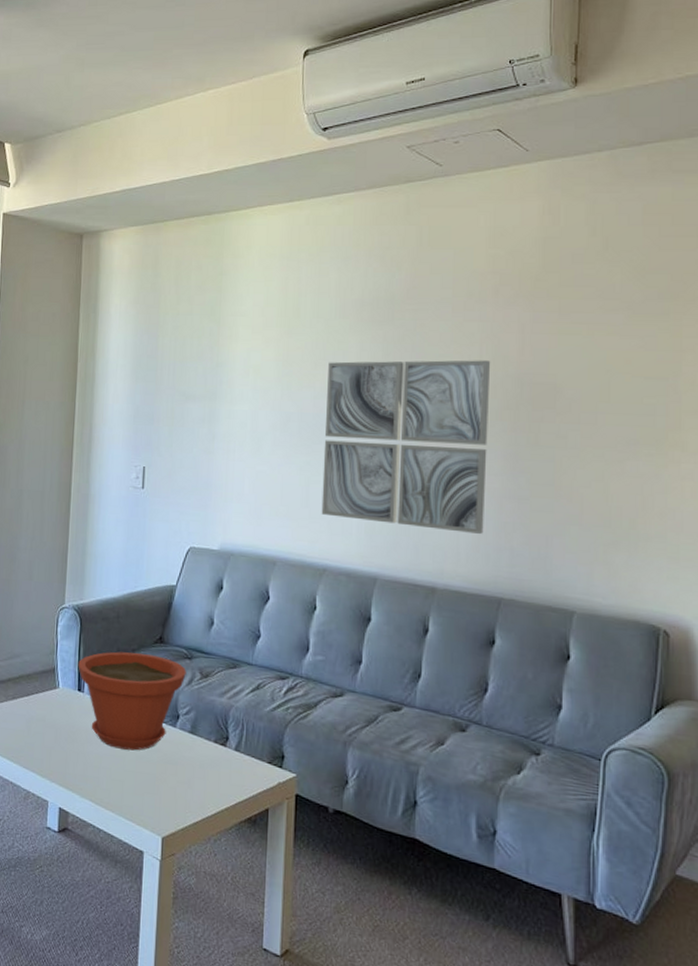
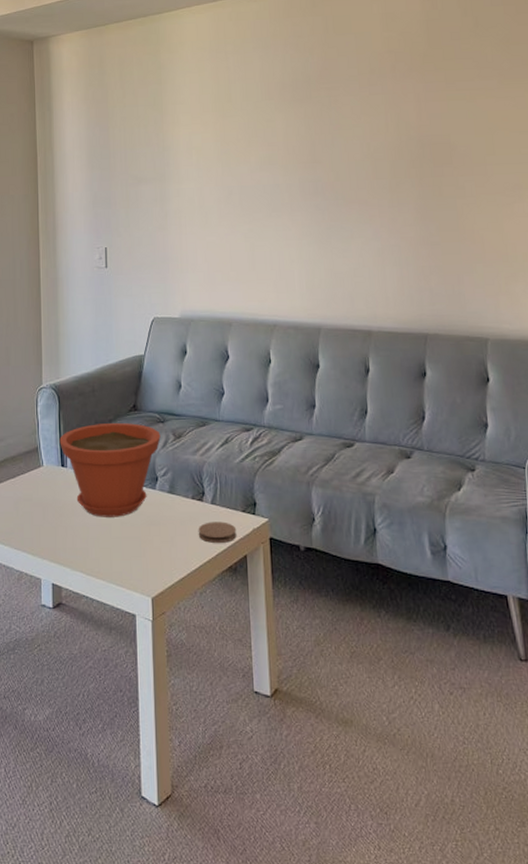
coaster: none [217,768,260,793] -> present [198,521,237,543]
wall art: present [321,360,491,534] -> none [260,127,406,279]

